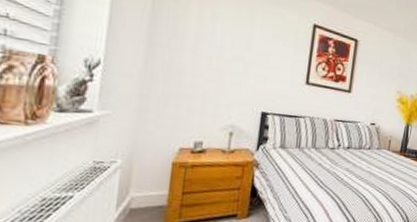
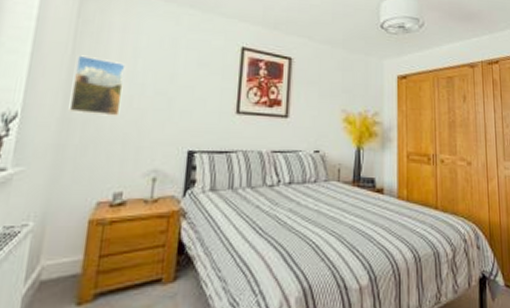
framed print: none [150,12,205,75] -> present [68,55,126,116]

